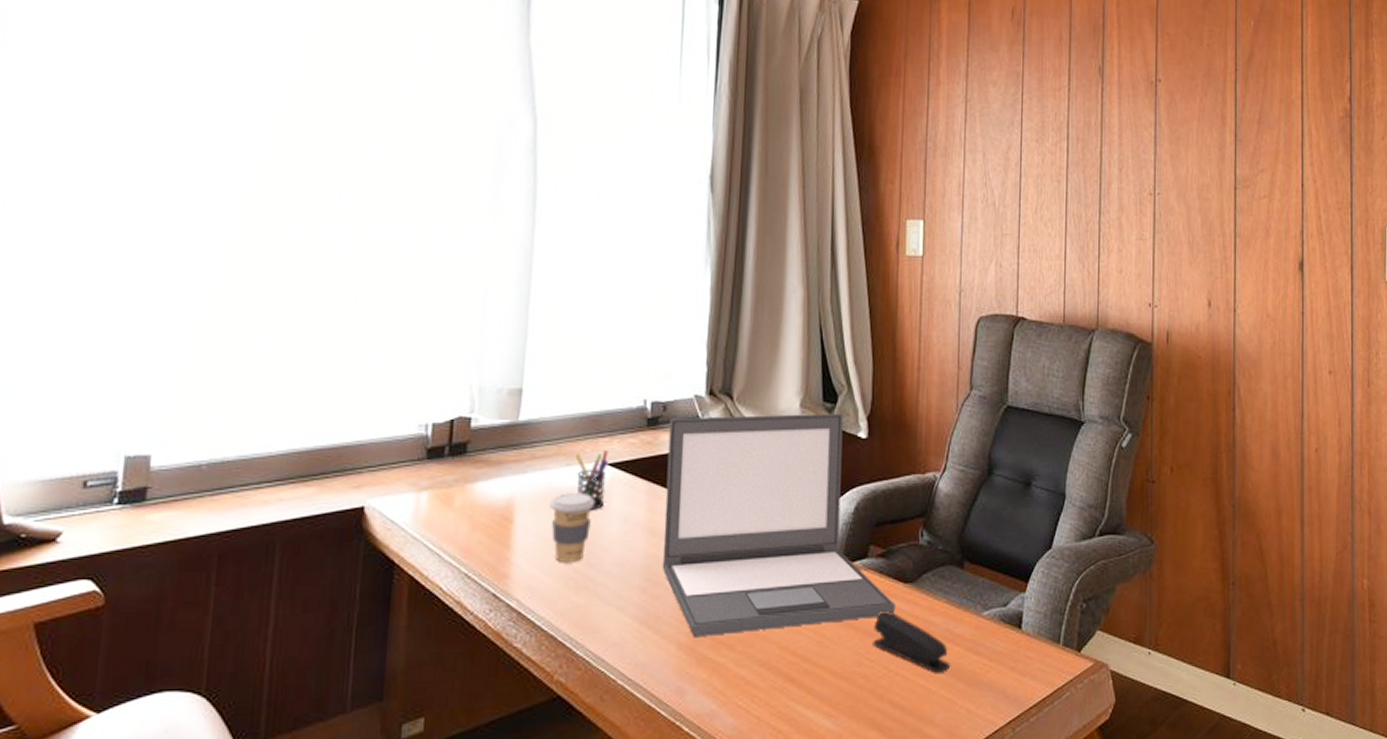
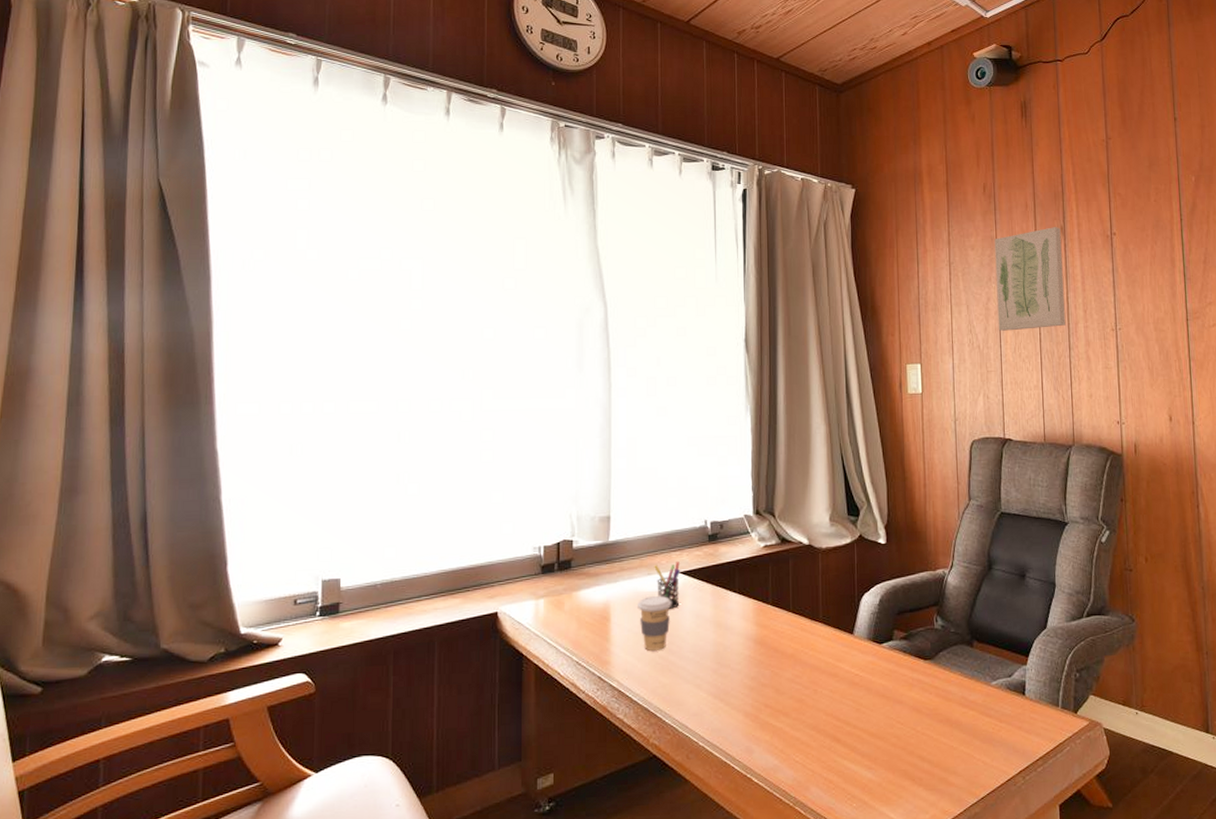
laptop: present [662,413,895,636] -> none [726,524,918,707]
stapler: present [873,610,951,673] -> none [901,682,968,732]
wall art: none [1018,66,1098,188] -> present [994,227,1065,331]

